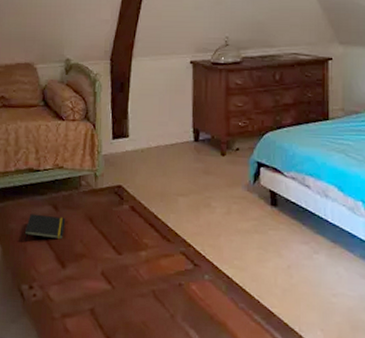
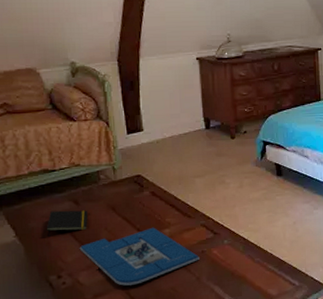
board game: none [53,247,176,311] -> present [79,227,200,286]

